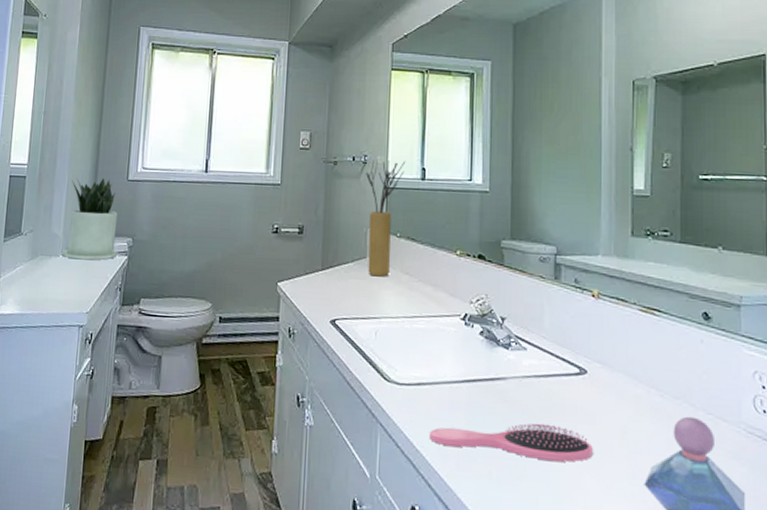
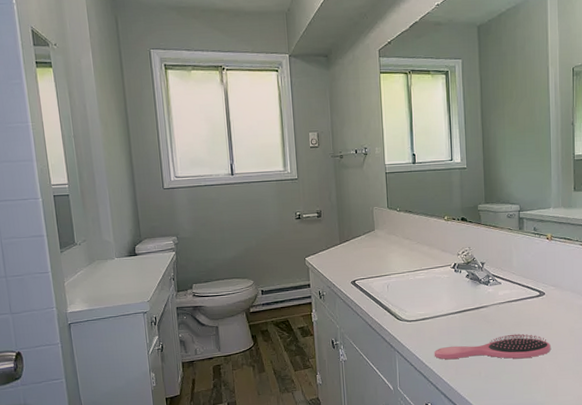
planter: present [61,177,120,261] -> none [113,189,168,260]
vase: present [366,160,406,277] -> none [368,150,399,244]

